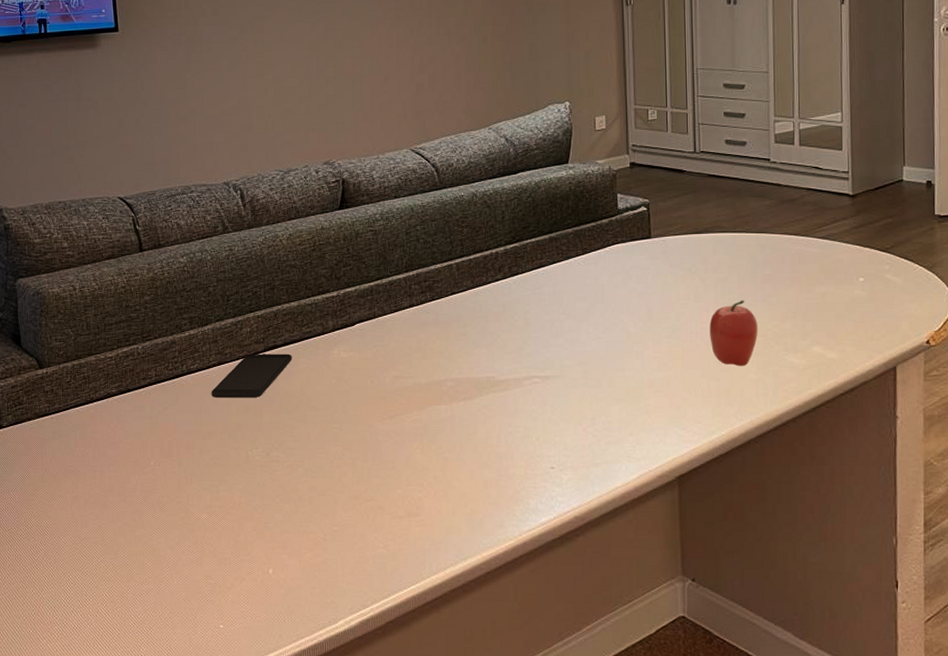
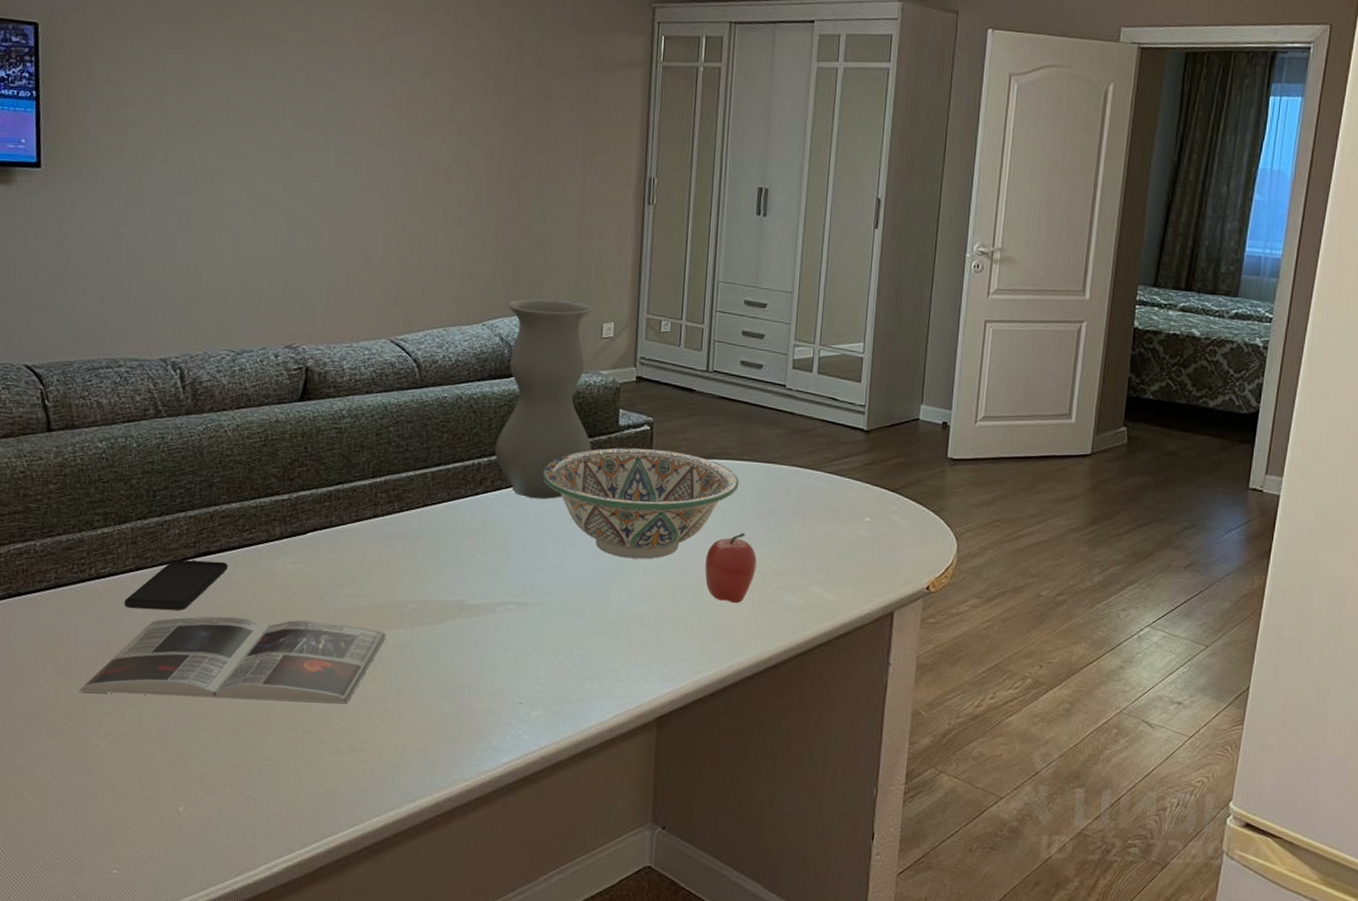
magazine: none [181,401,431,473] -> present [79,616,388,703]
vase: none [508,100,596,280] -> present [494,298,593,499]
decorative bowl: none [553,227,734,330] -> present [542,447,739,559]

